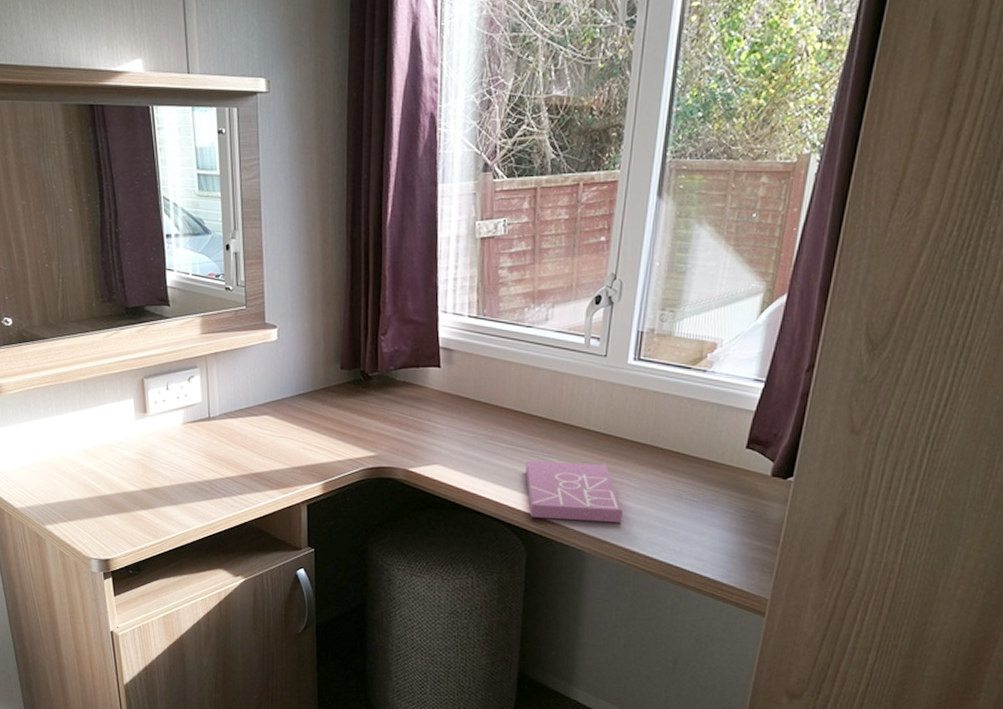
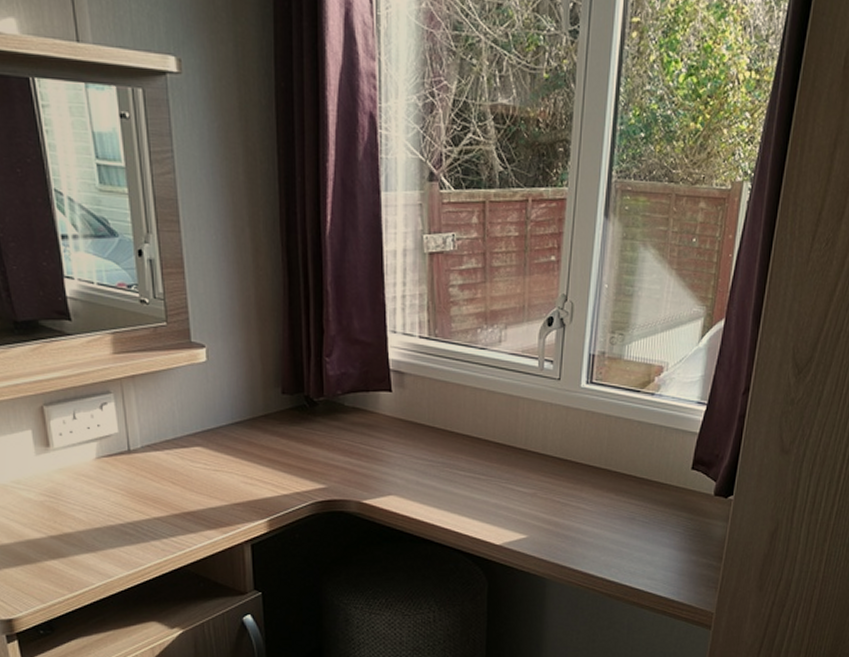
book: present [525,460,623,524] -> none [484,487,580,548]

